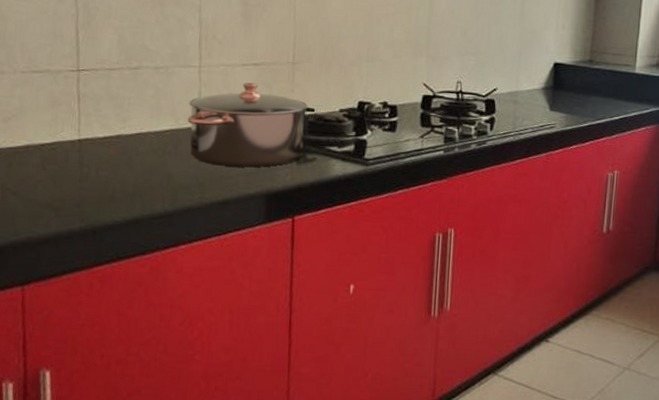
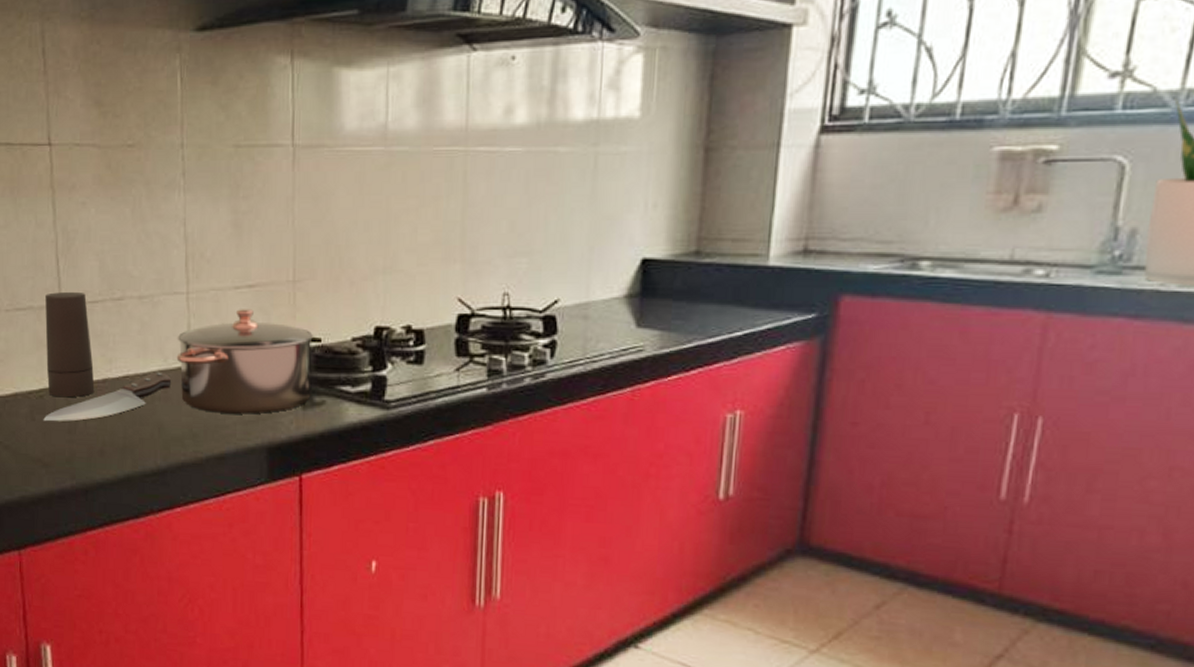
kitchen knife: none [54,130,182,171] -> present [43,372,172,422]
canister: none [60,59,108,151] -> present [45,291,95,398]

